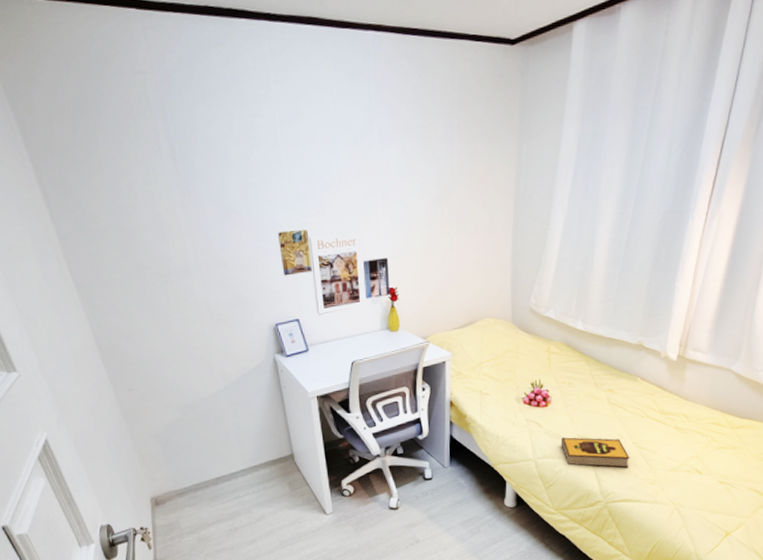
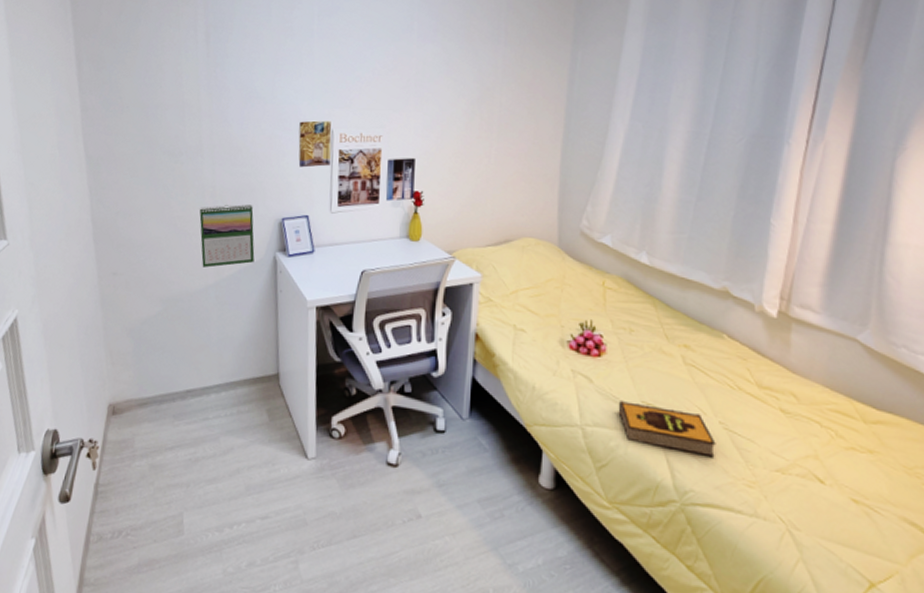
calendar: none [198,314,257,375] -> present [199,204,255,268]

